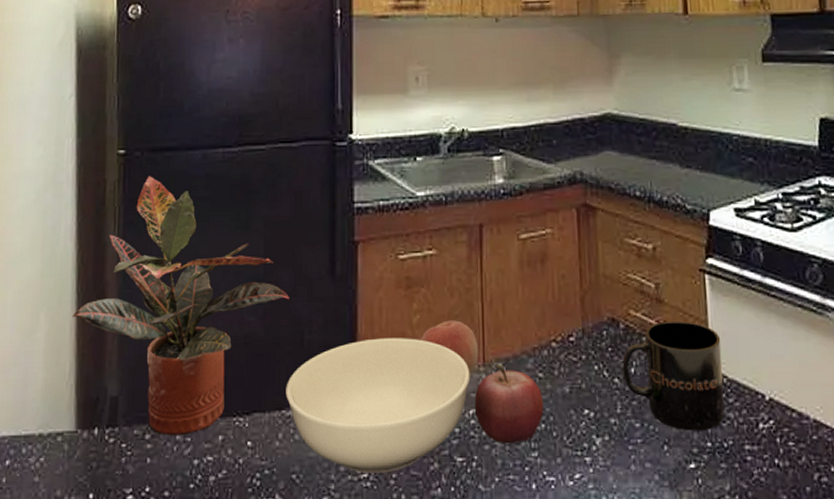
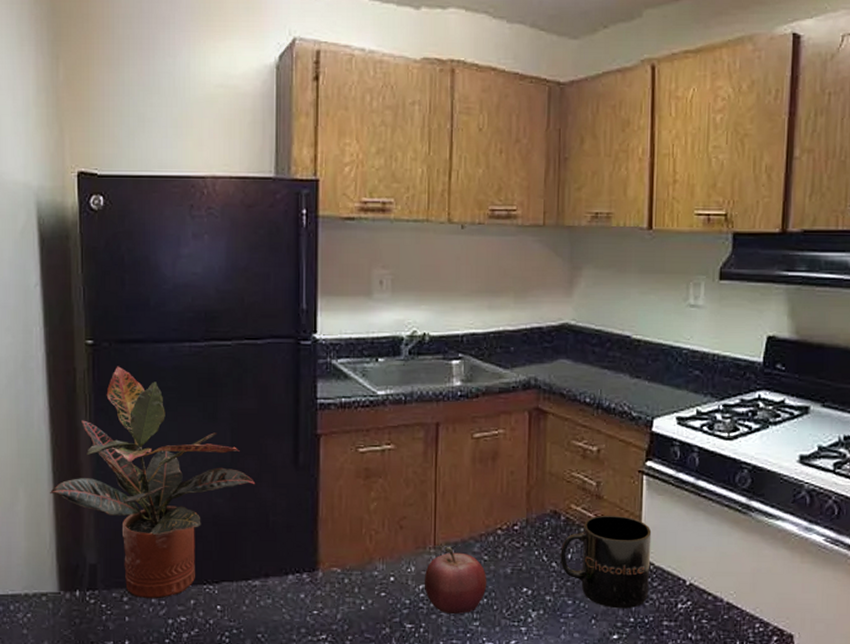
bowl: present [286,338,470,473] -> none [252,521,422,635]
fruit: present [419,320,478,376] -> none [376,508,430,556]

